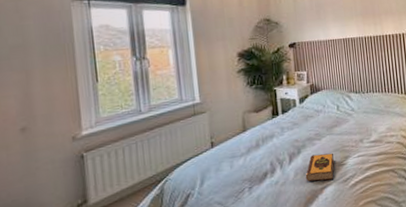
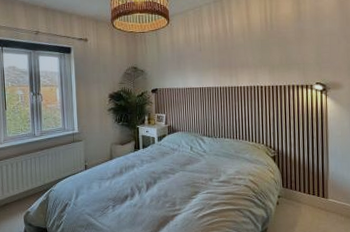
hardback book: present [305,152,335,182] -> none [159,186,186,210]

